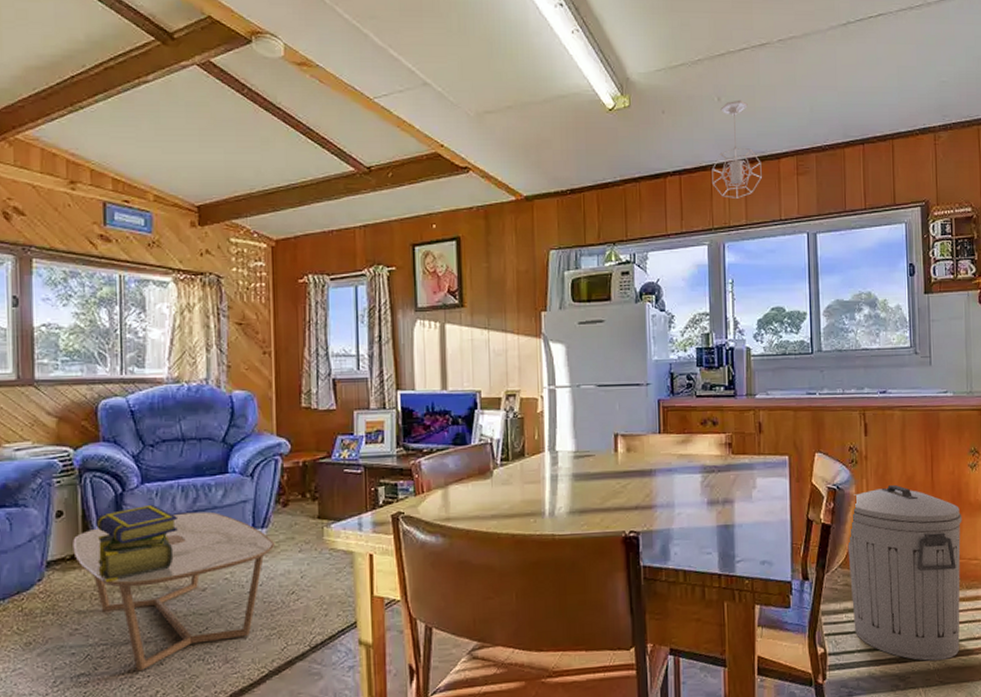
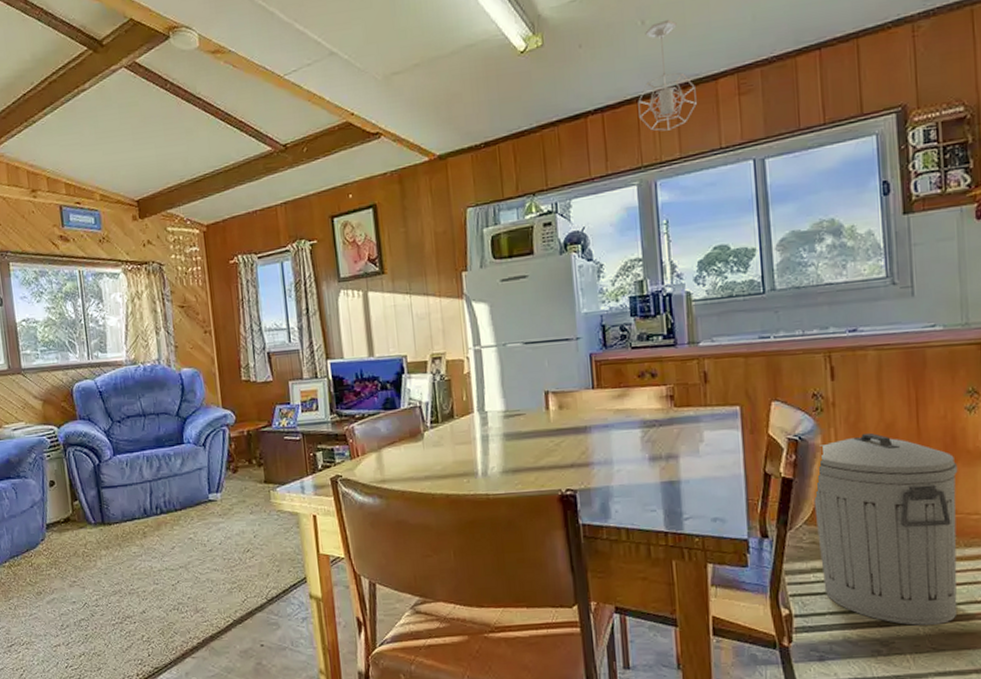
coffee table: present [73,511,276,672] -> none [64,478,230,618]
stack of books: present [96,504,178,583] -> none [81,473,147,542]

